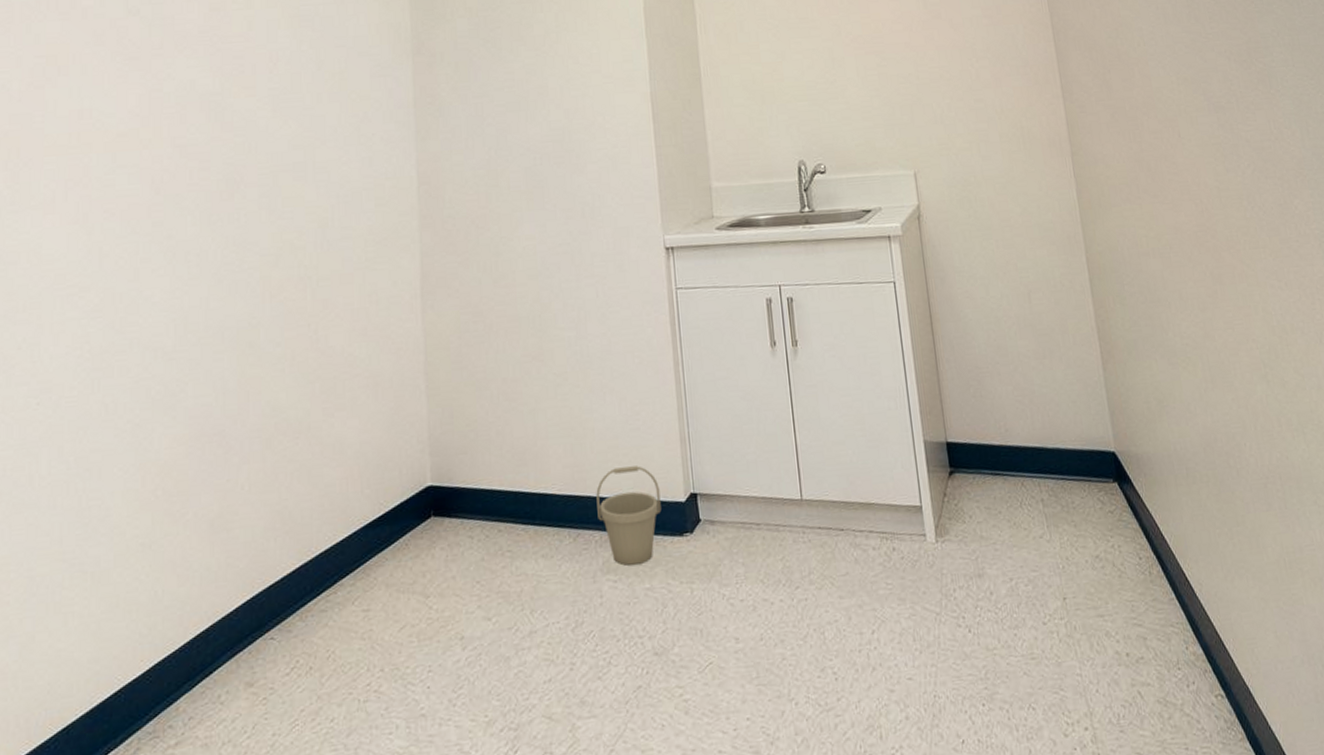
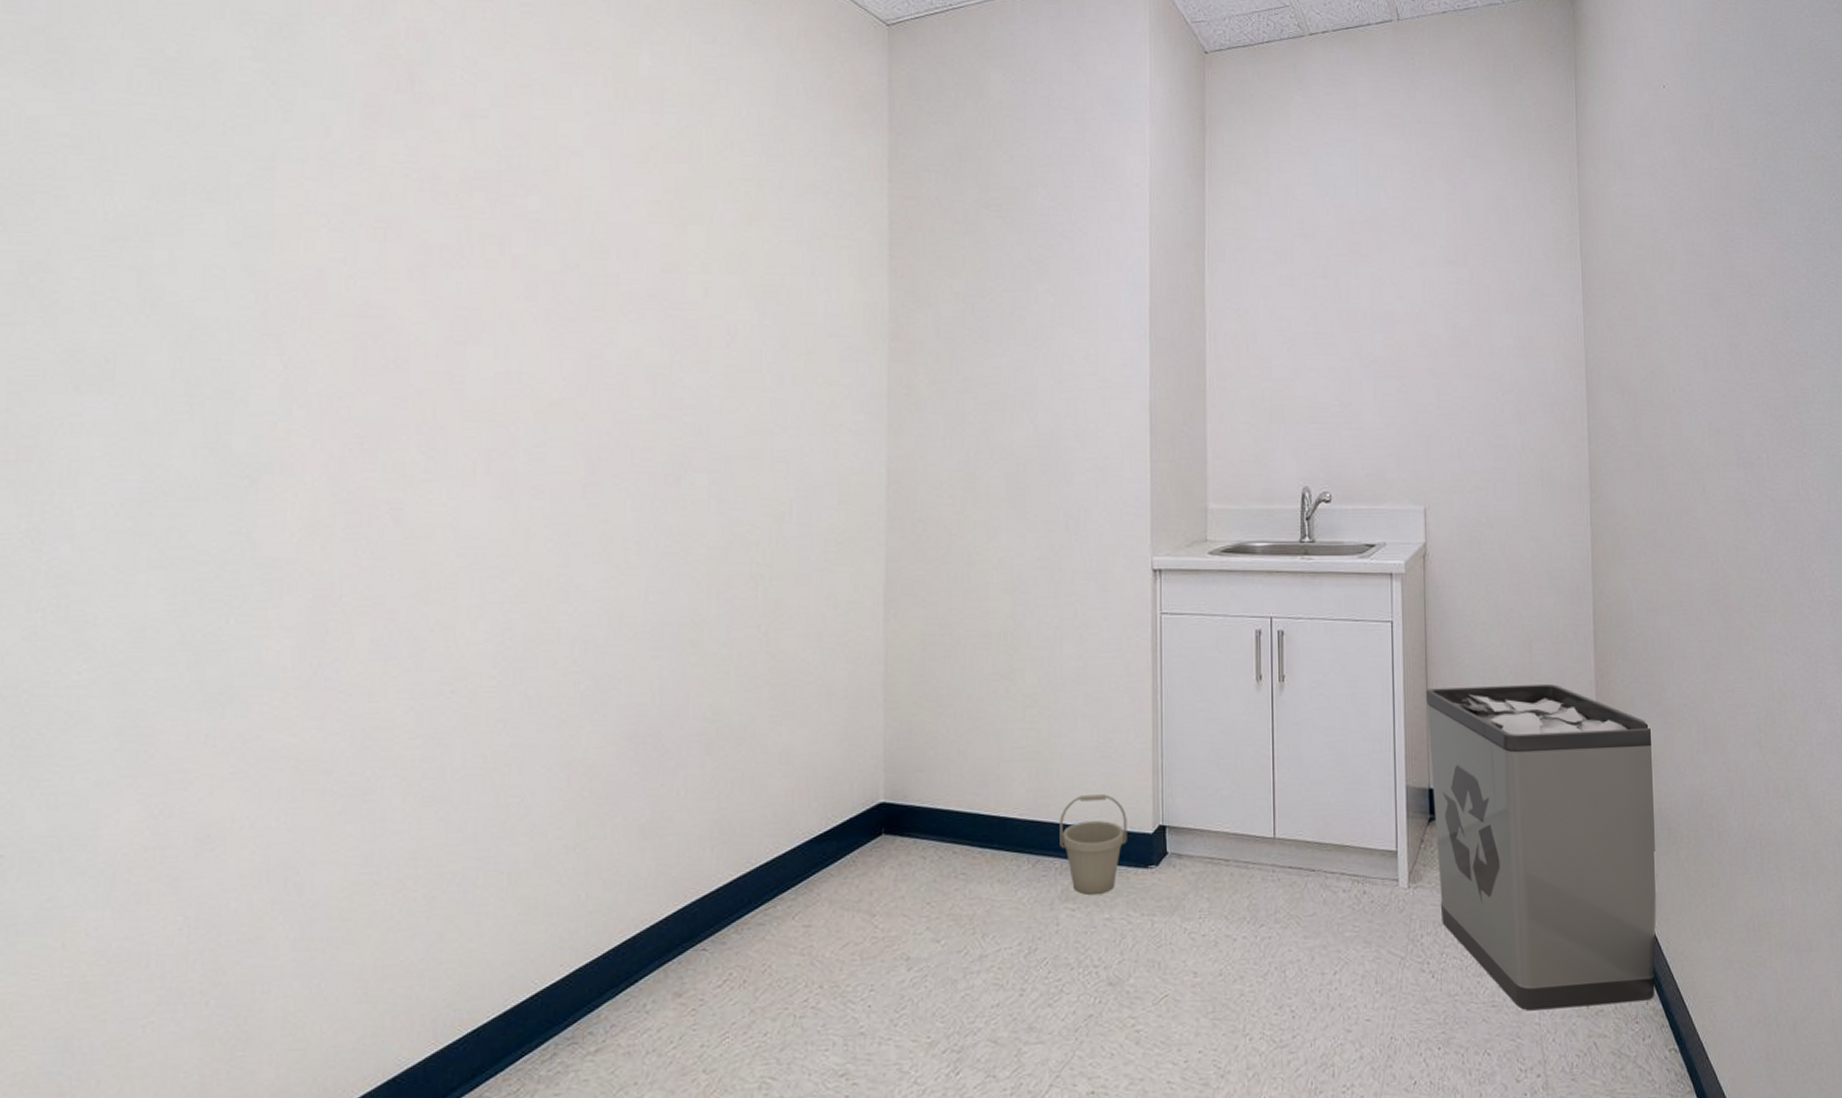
recycling bin: none [932,332,1194,662] -> present [1425,683,1658,1011]

